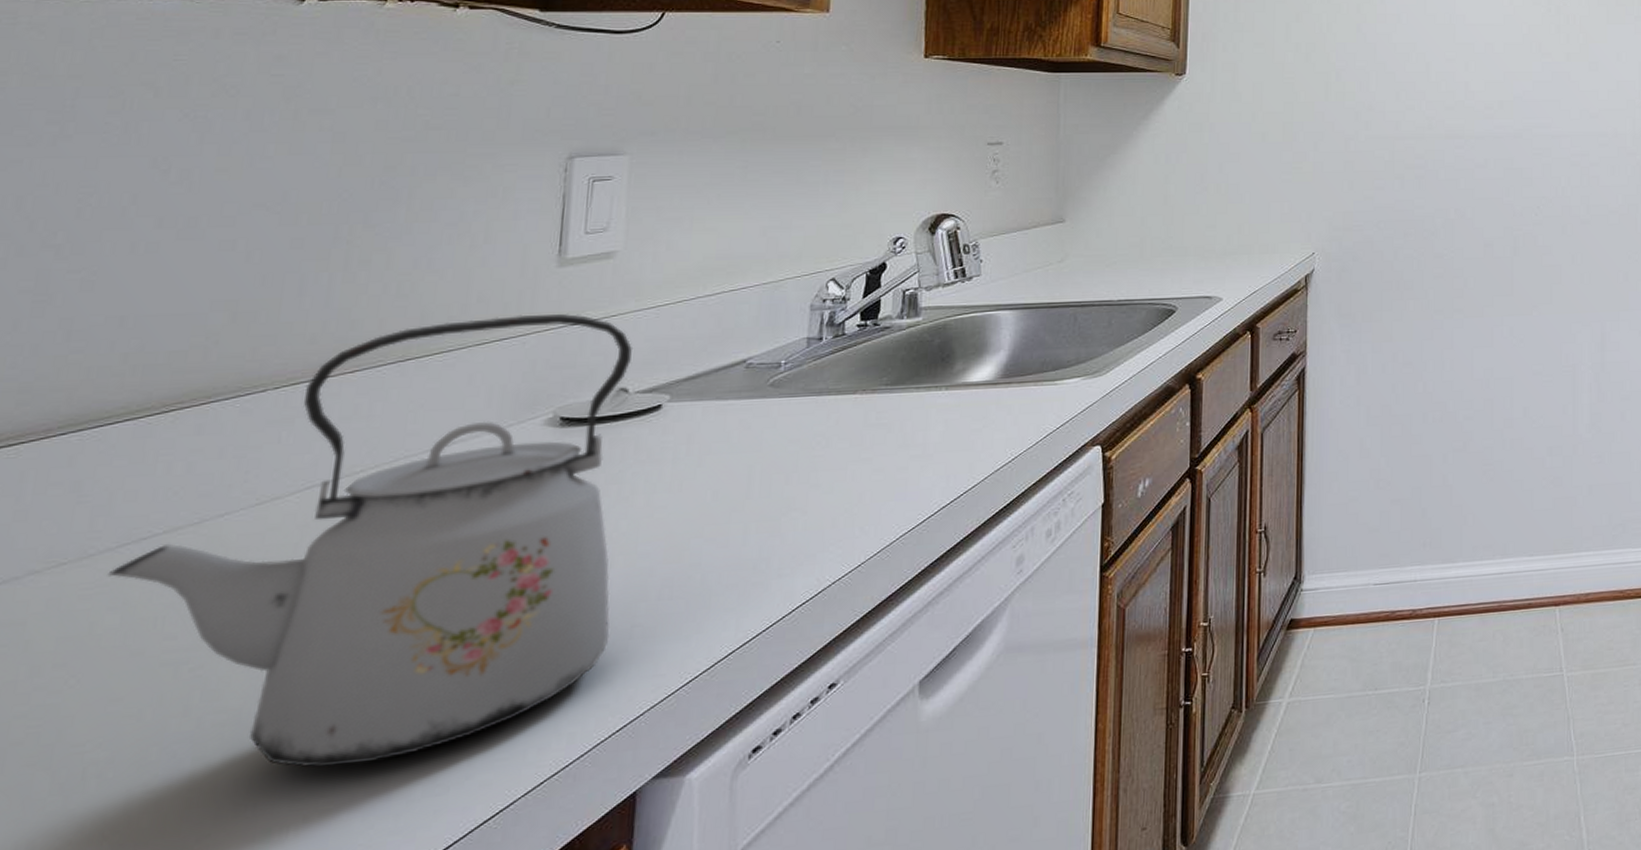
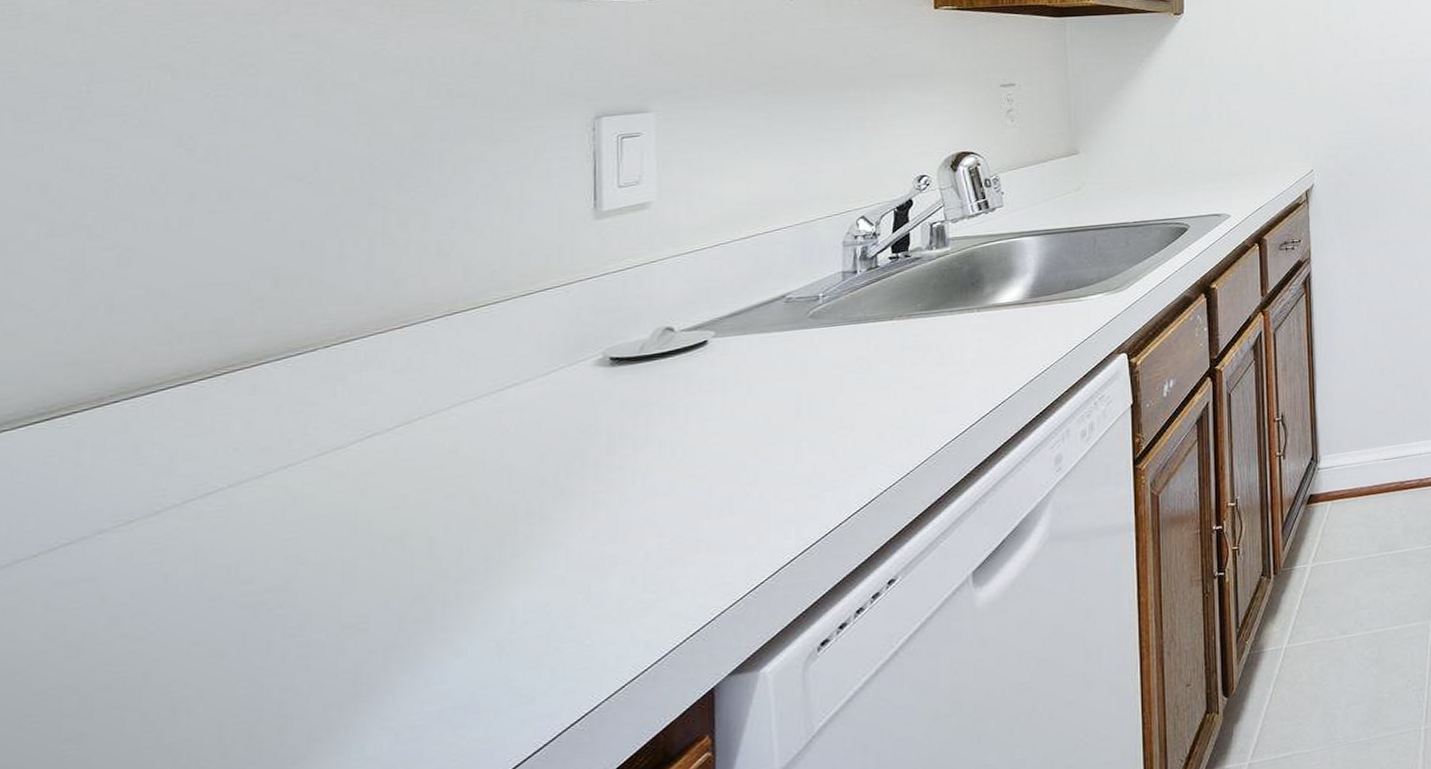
kettle: present [107,314,634,768] -> none [176,262,676,690]

